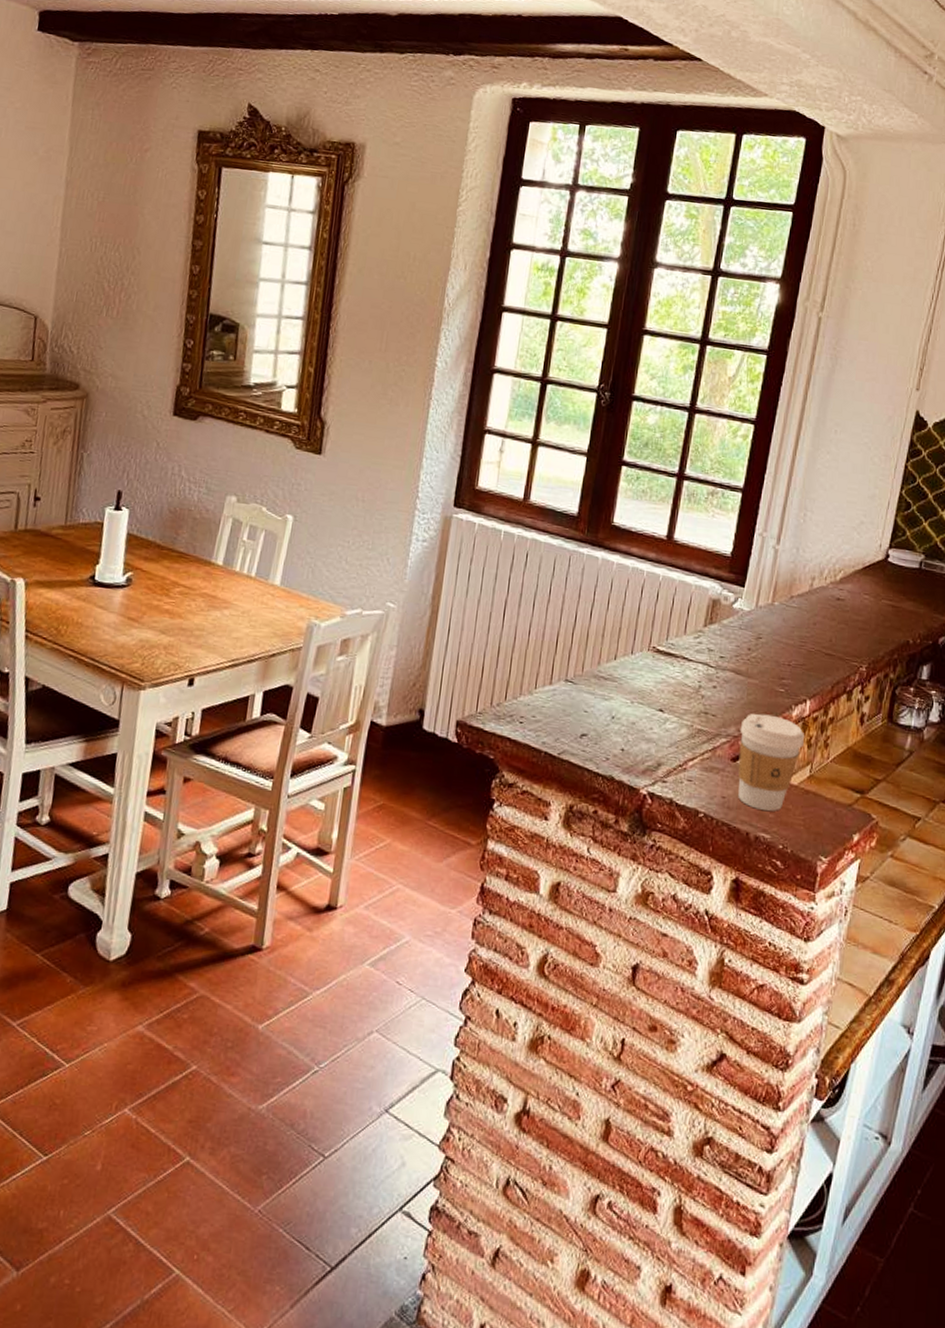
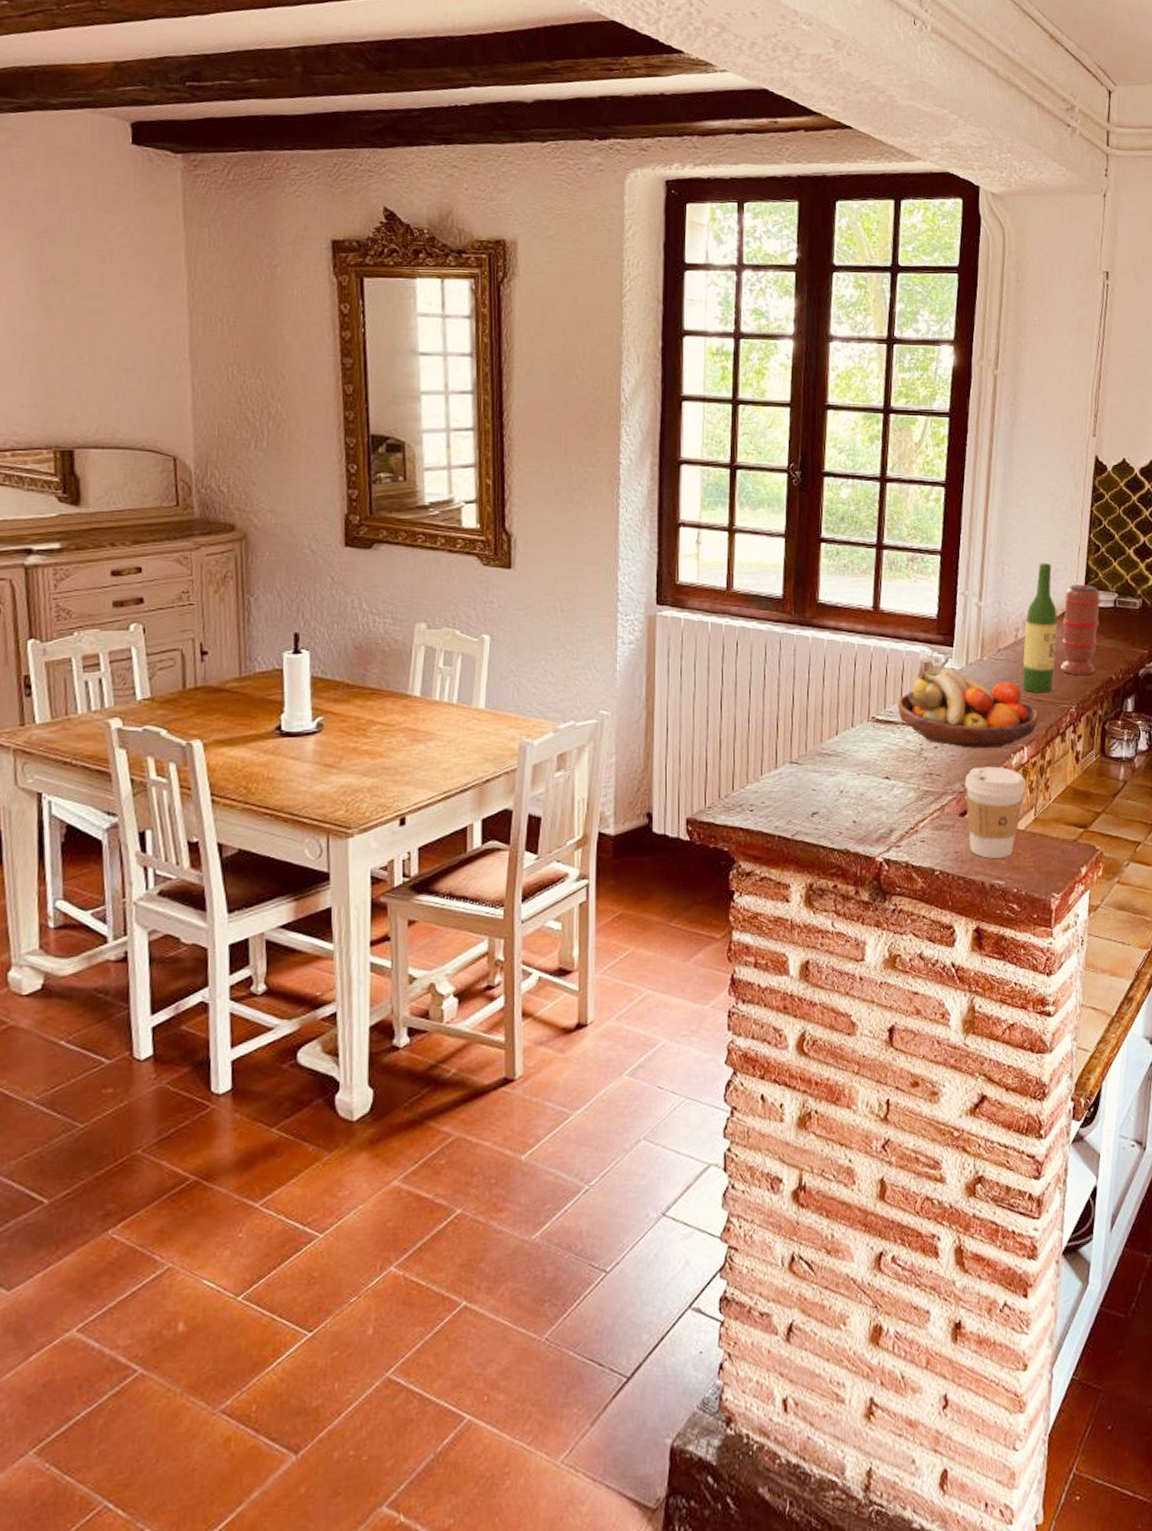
fruit bowl: none [679,607,825,697] -> present [897,667,1038,748]
wine bottle: none [812,513,858,648] -> present [1022,563,1058,694]
spice grinder: none [855,540,907,636] -> present [1061,585,1102,676]

